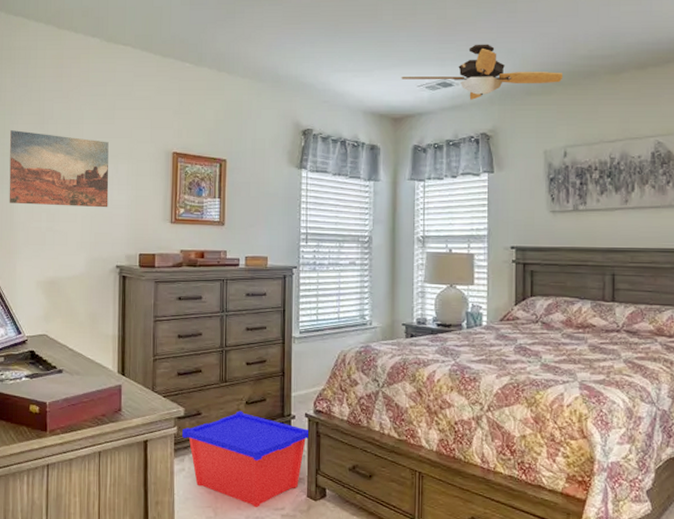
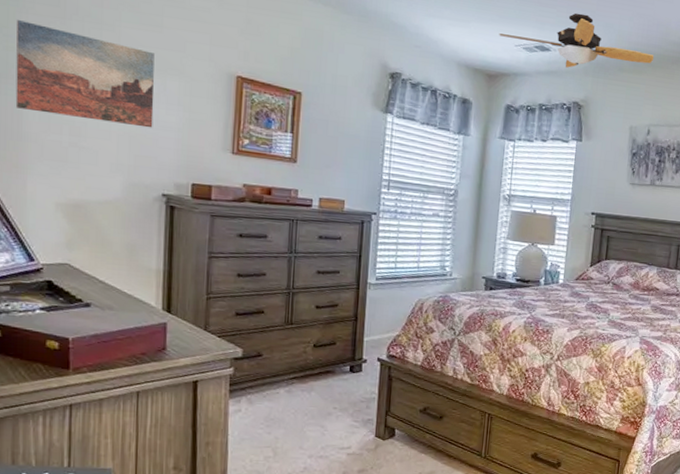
storage bin: present [182,411,308,508] -> none [239,353,380,448]

